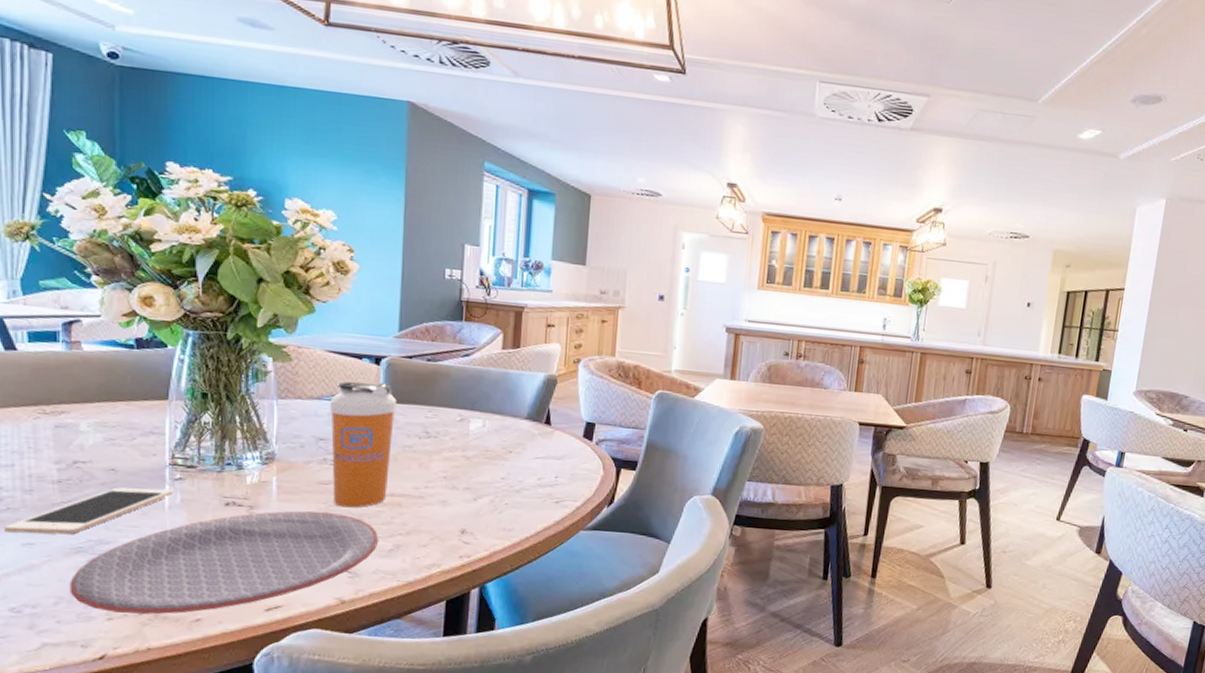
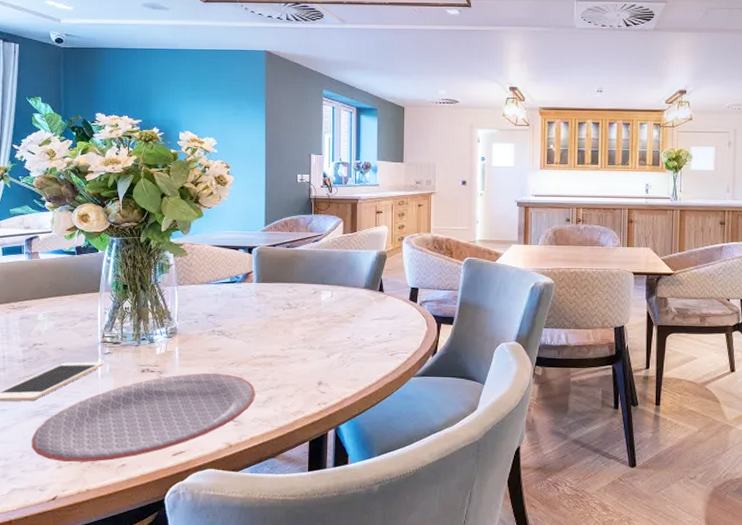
shaker bottle: present [329,381,397,508] -> none [215,267,265,369]

